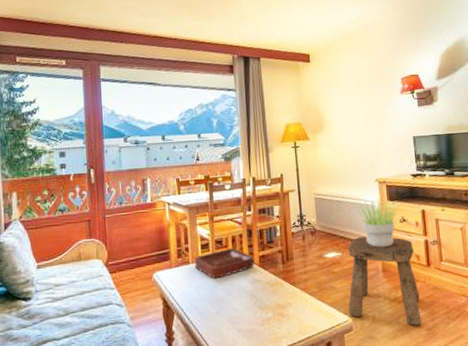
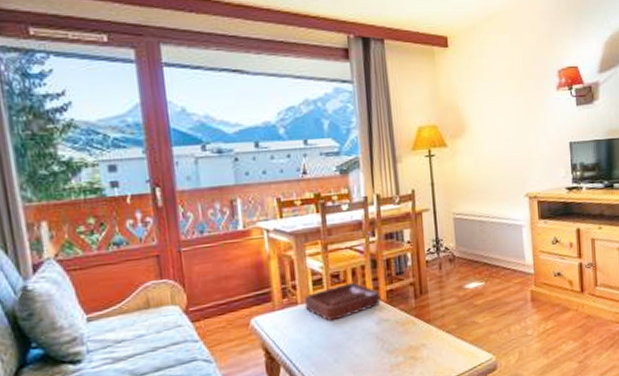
stool: present [348,236,422,326] -> none [492,261,573,359]
potted plant: present [352,199,400,247] -> none [498,217,553,274]

